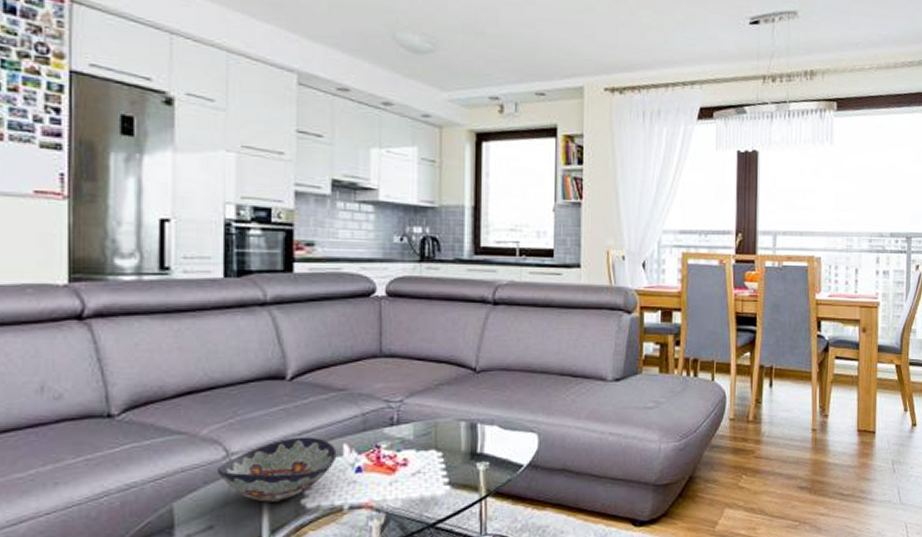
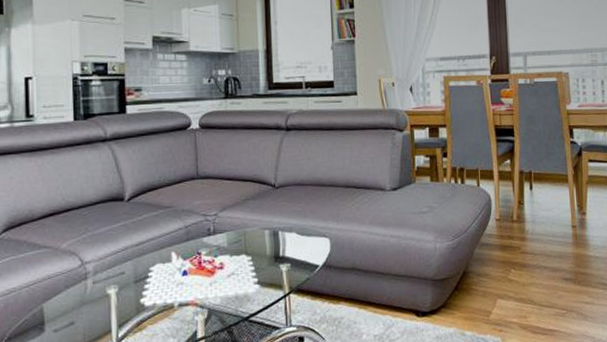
decorative bowl: present [216,436,337,502] -> none [74,247,167,302]

